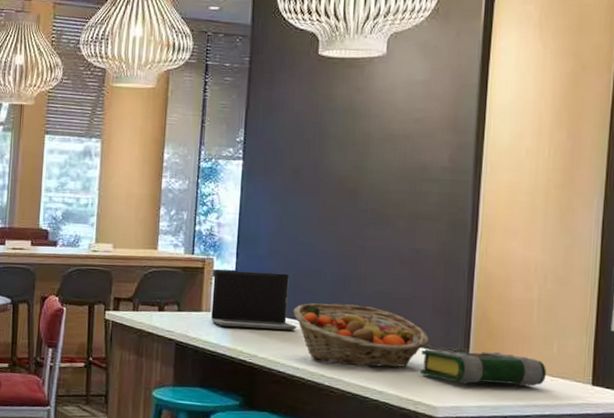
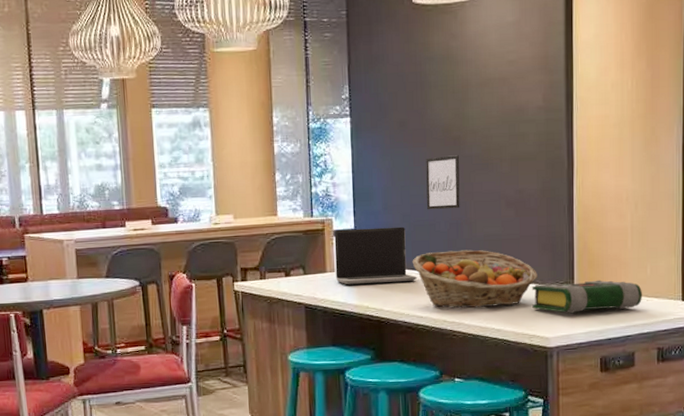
wall art: none [314,207,353,262] -> present [426,155,460,210]

